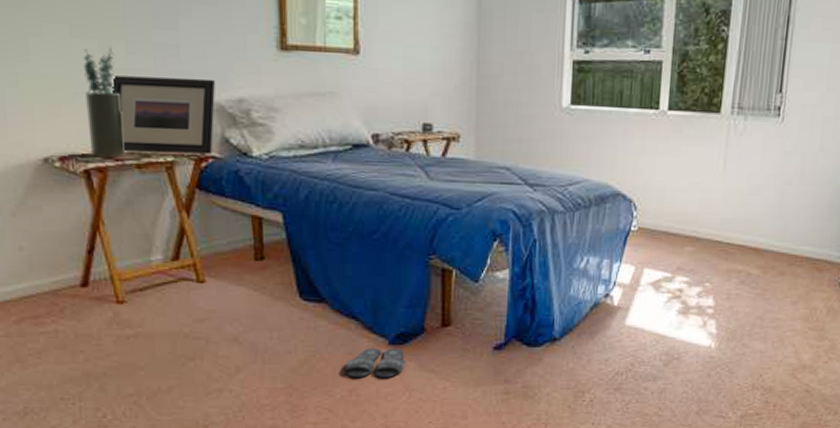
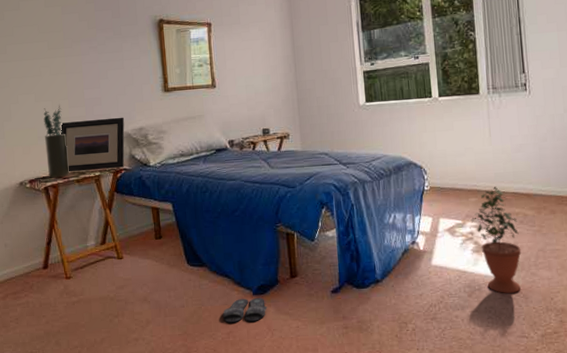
potted plant: none [683,235,738,367] -> present [471,186,522,294]

